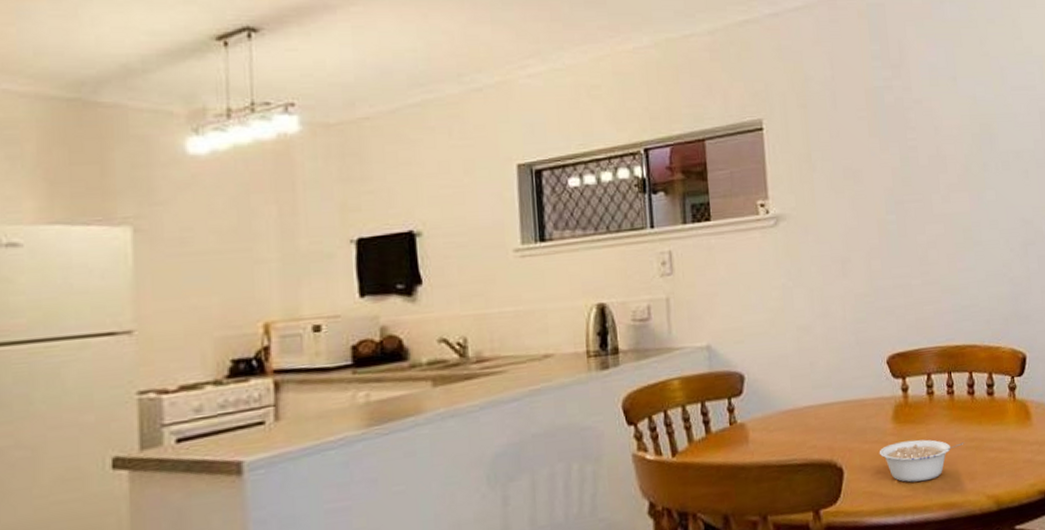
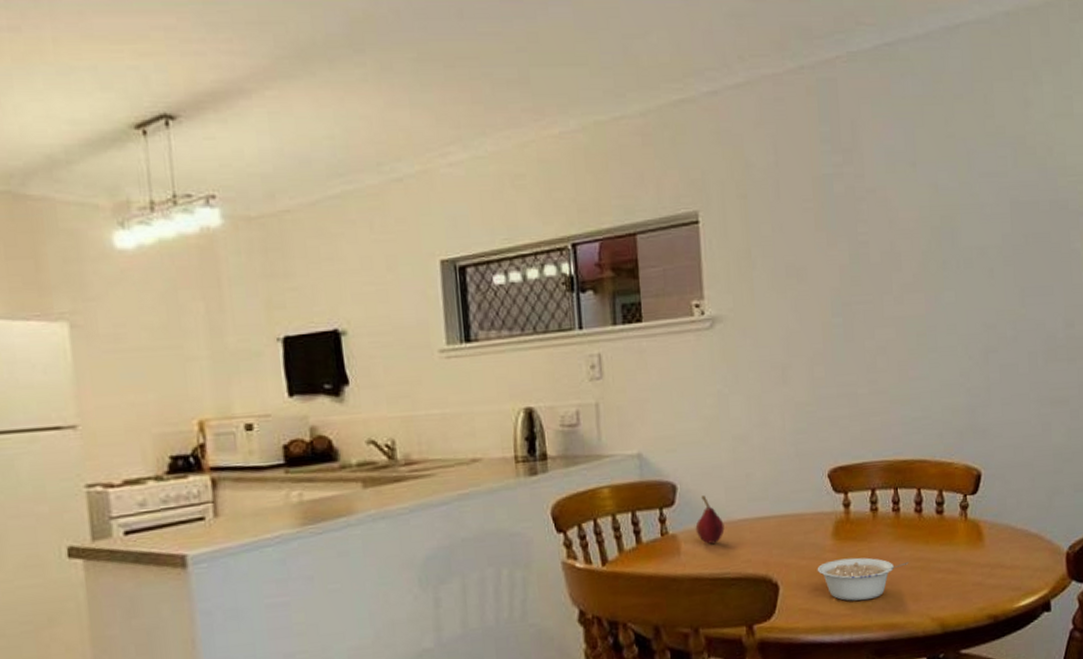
fruit: none [763,384,791,432] -> present [695,495,725,544]

